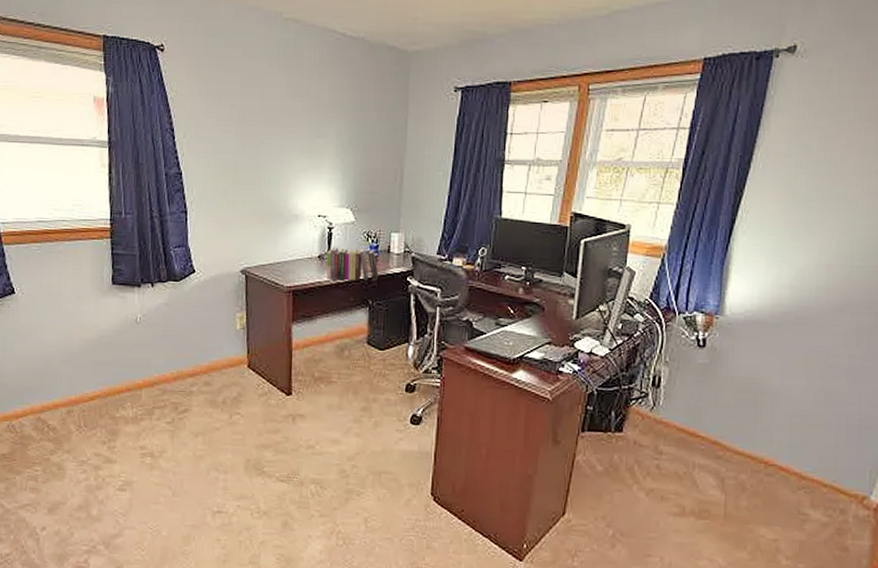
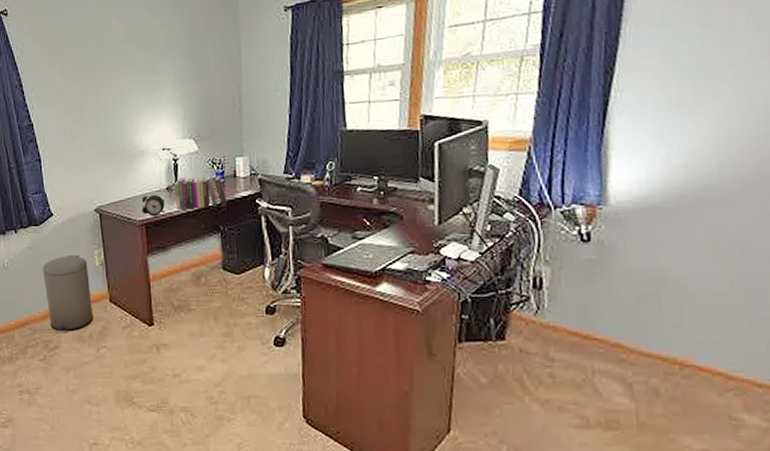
pedal bin: none [178,316,230,397] -> present [42,255,94,334]
alarm clock: none [290,261,316,283] -> present [141,194,166,216]

